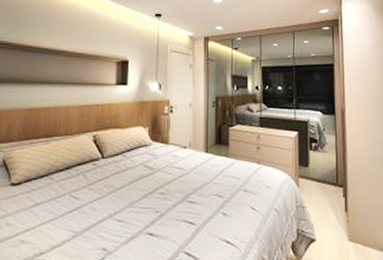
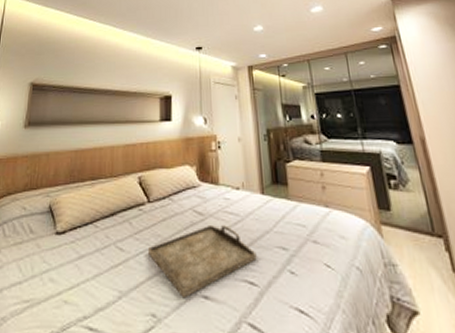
serving tray: none [101,177,197,236] -> present [148,224,257,299]

